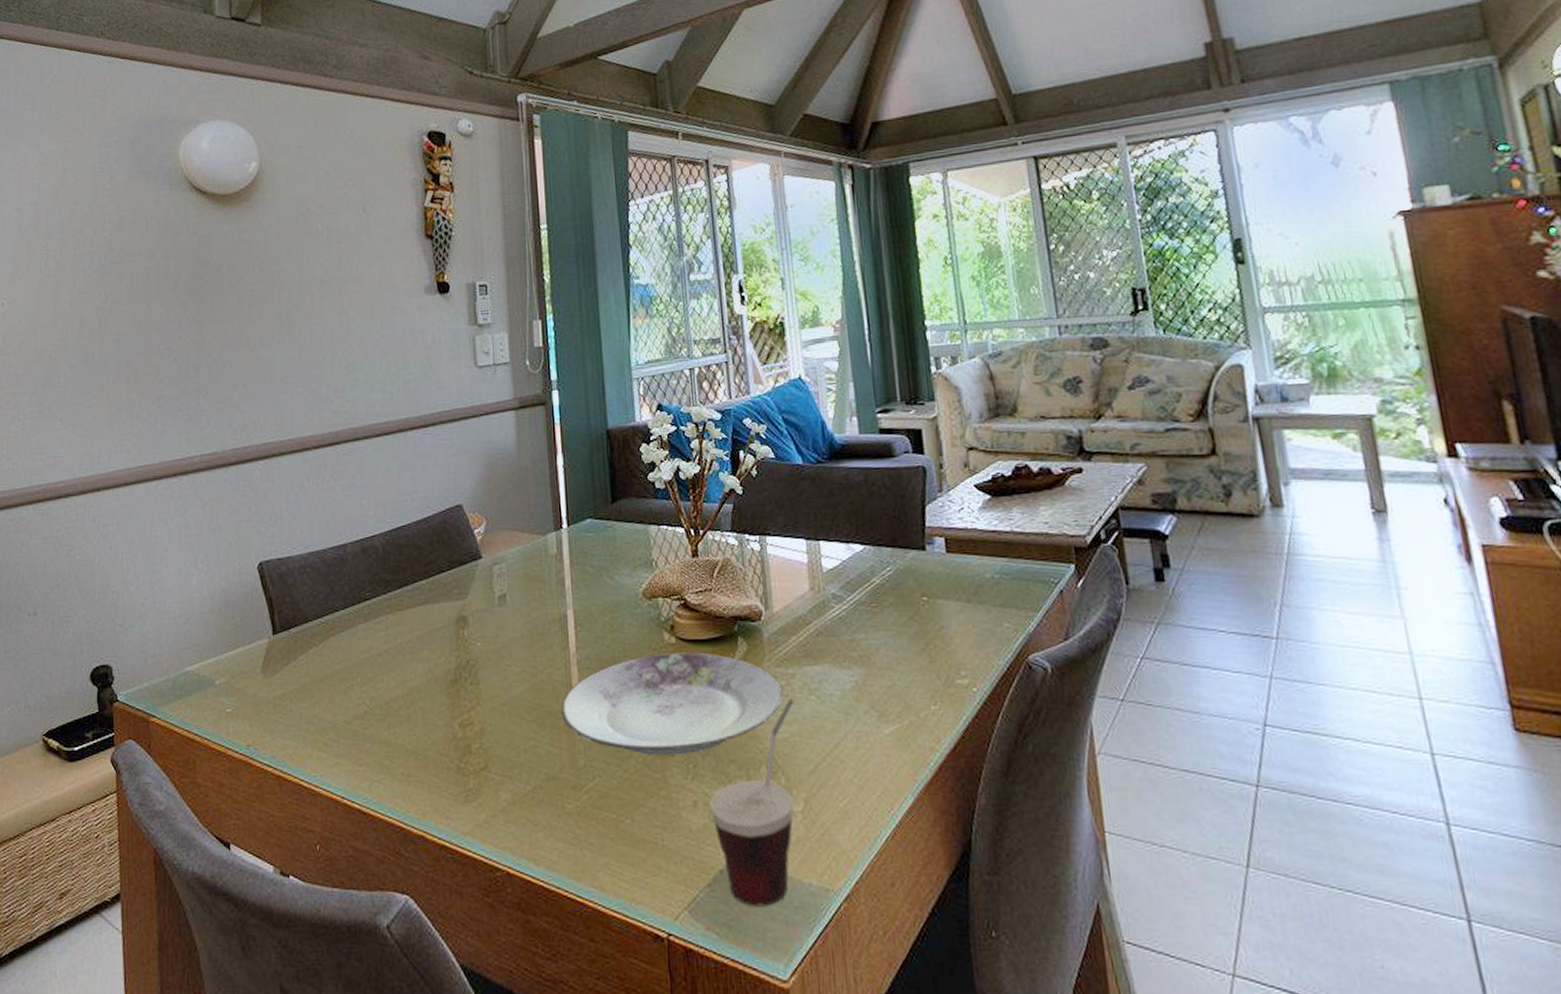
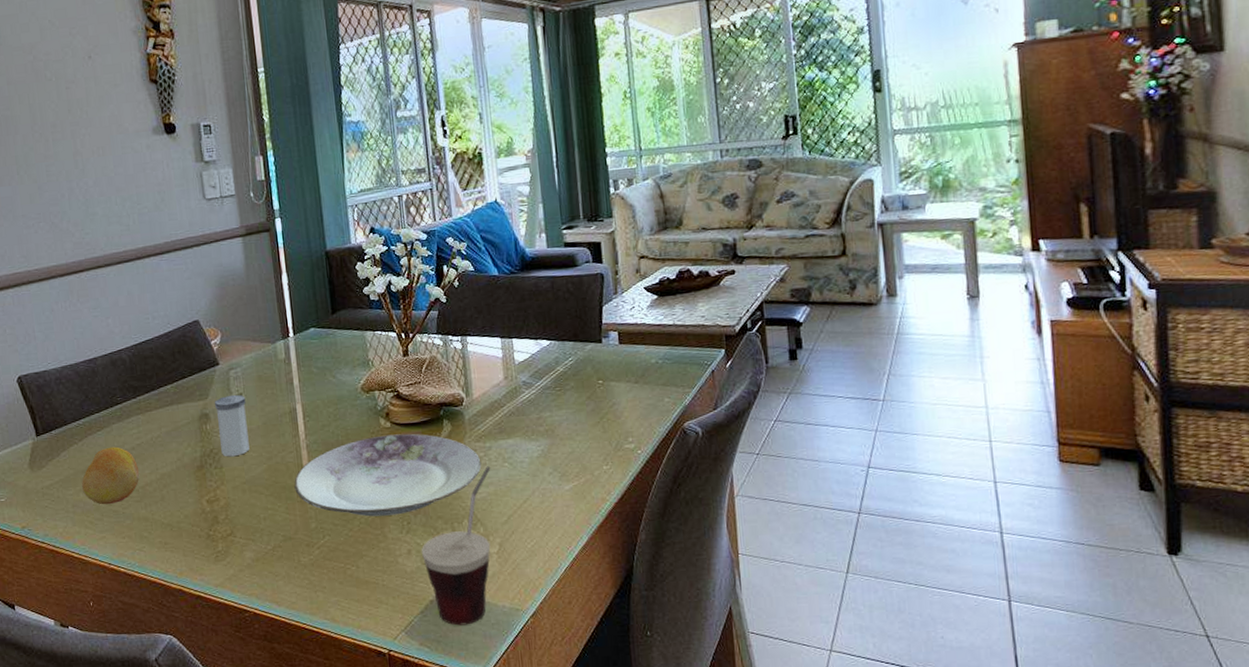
fruit: none [318,651,385,723] -> present [81,446,140,505]
salt shaker: none [474,594,512,671] -> present [214,394,250,457]

